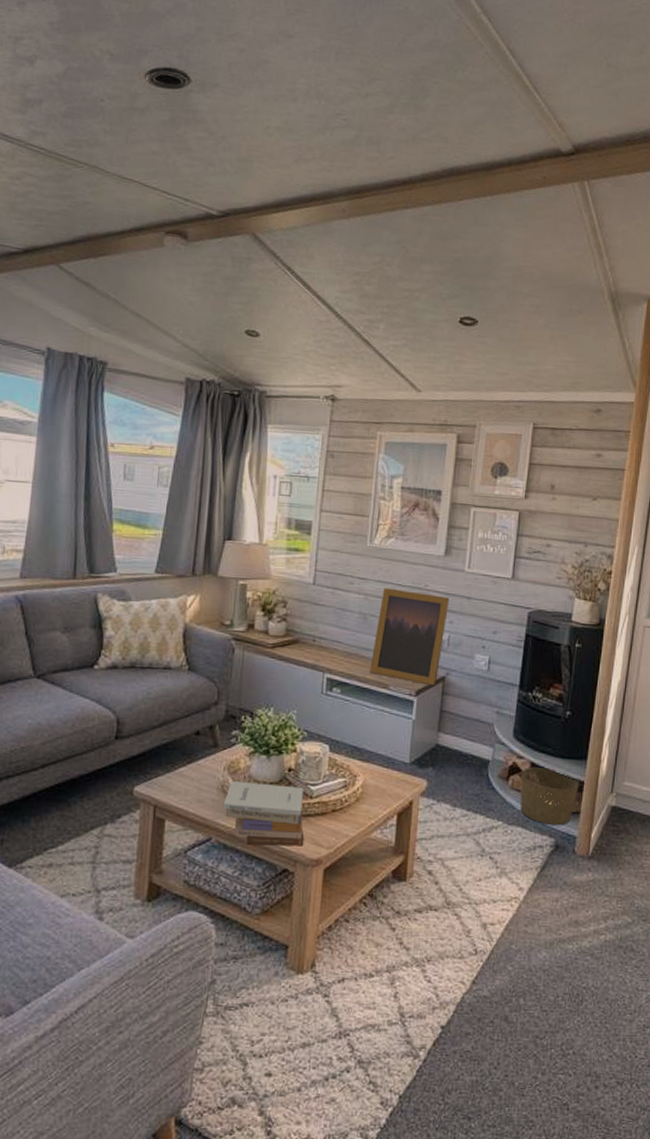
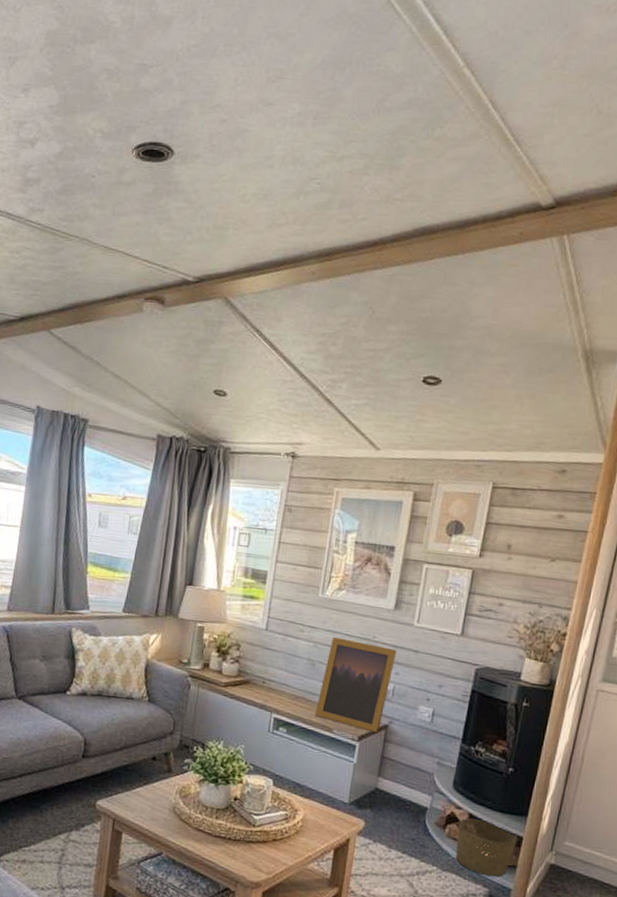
books: present [223,780,305,847] -> none [173,803,247,869]

